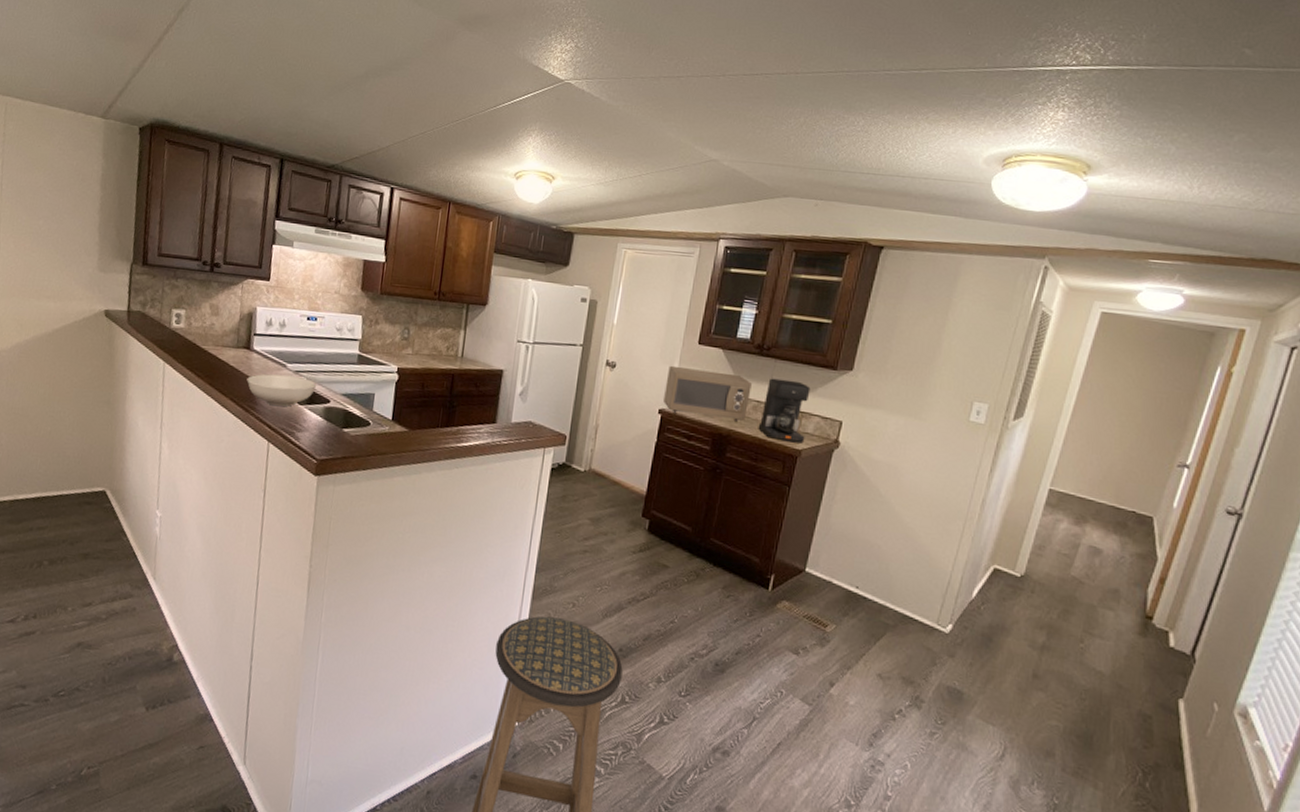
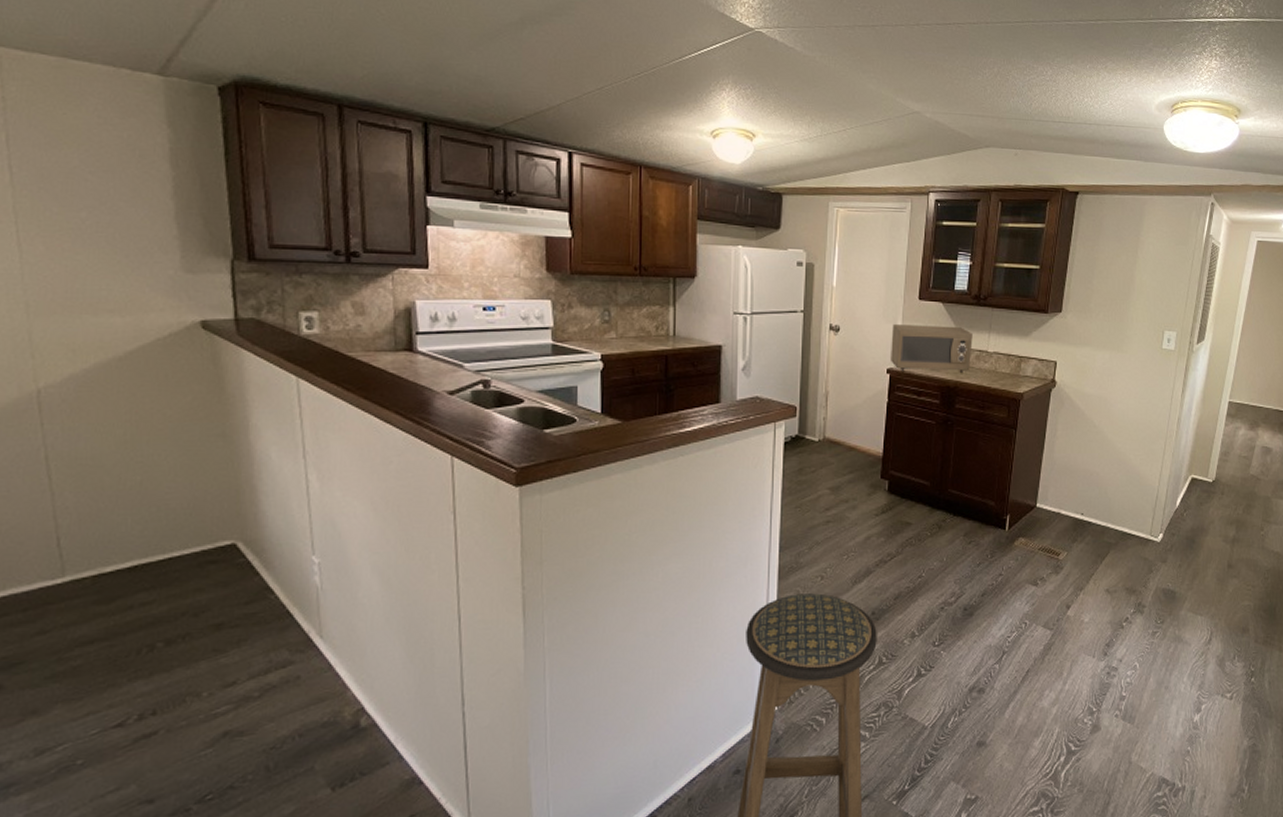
bowl: present [246,374,317,407] -> none [414,378,505,414]
coffee maker: present [758,378,811,444] -> none [982,327,1026,387]

